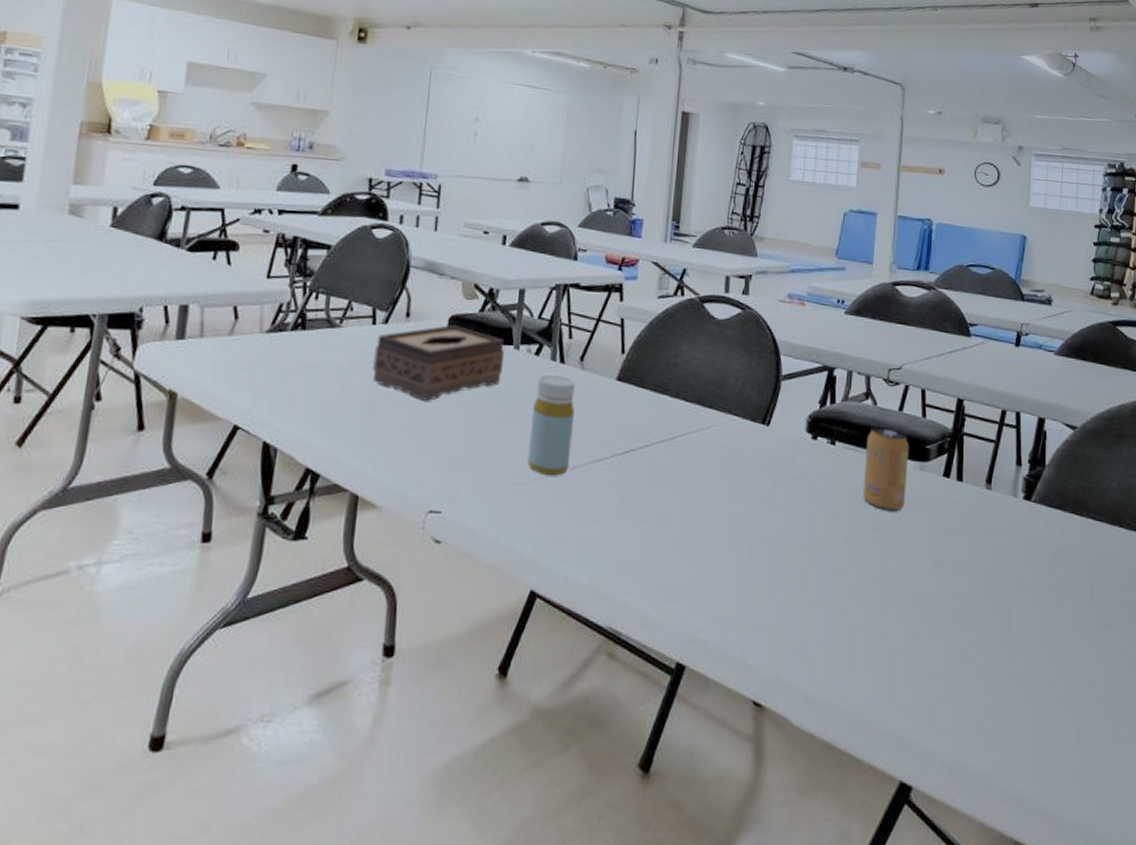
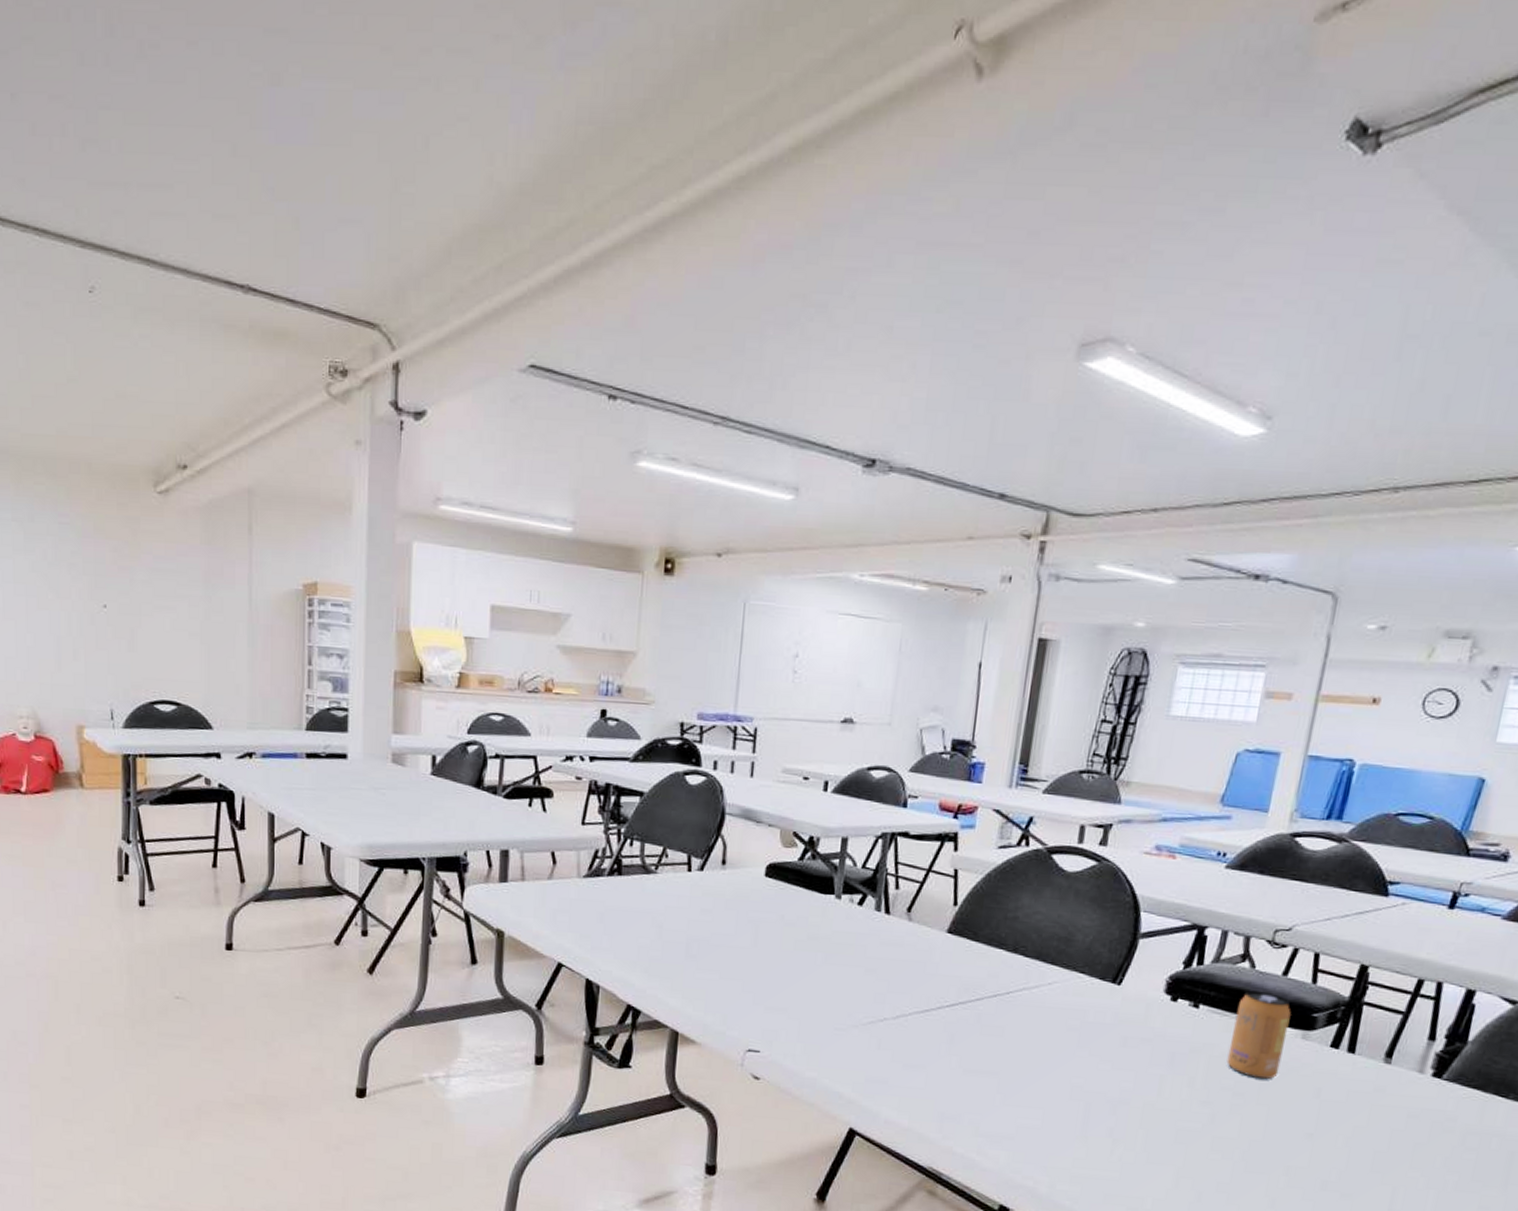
tissue box: present [373,325,505,401] -> none [689,873,826,947]
bottle: present [527,375,575,476] -> none [848,925,901,1024]

